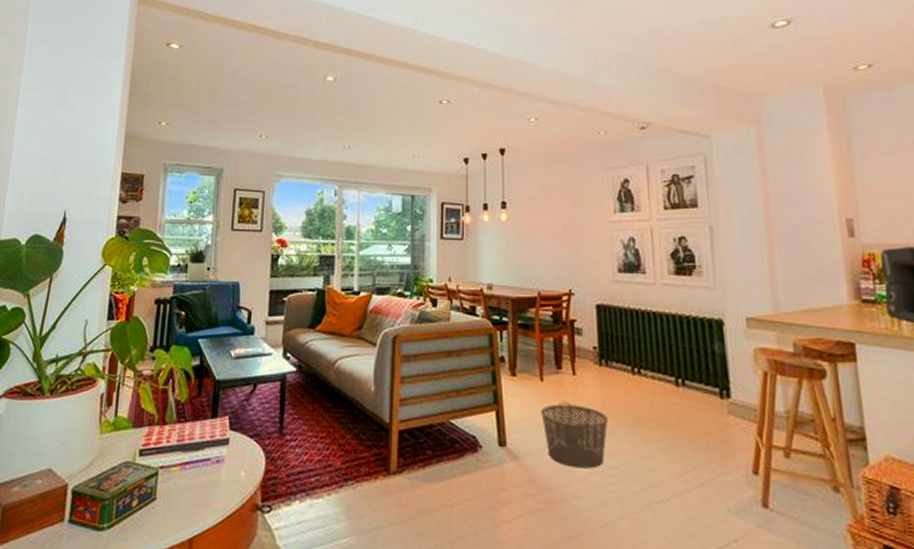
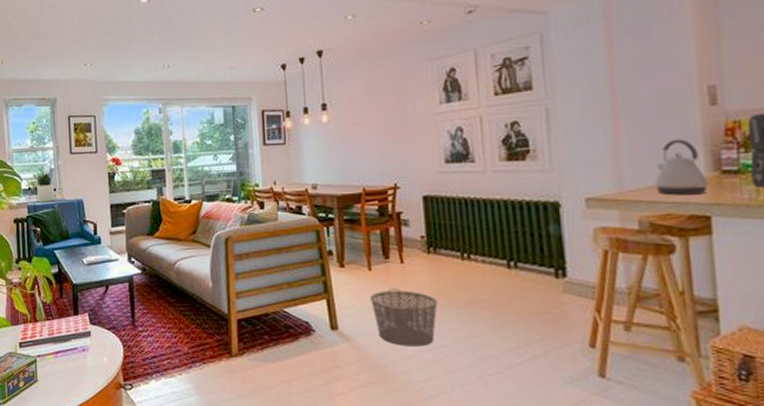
kettle: none [805,266,851,321] -> present [654,139,708,196]

